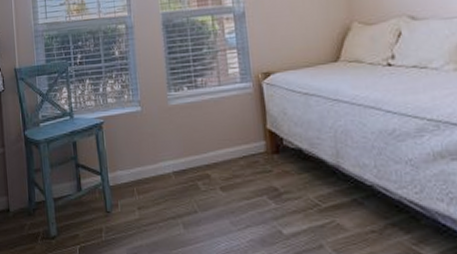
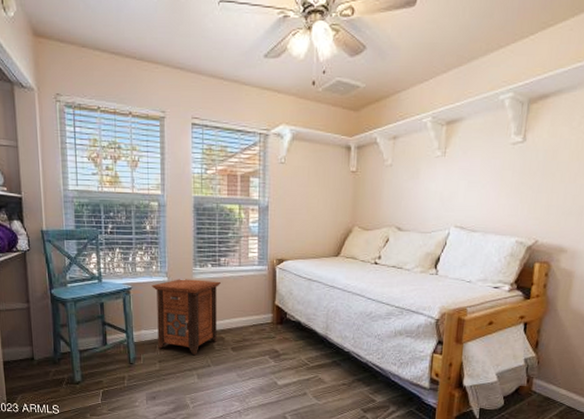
nightstand: none [124,106,202,198] -> present [152,279,221,355]

